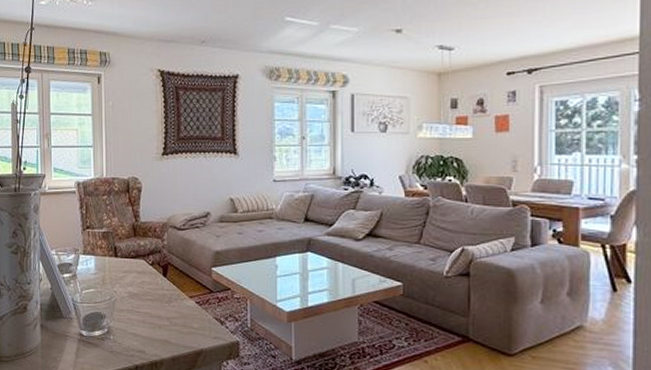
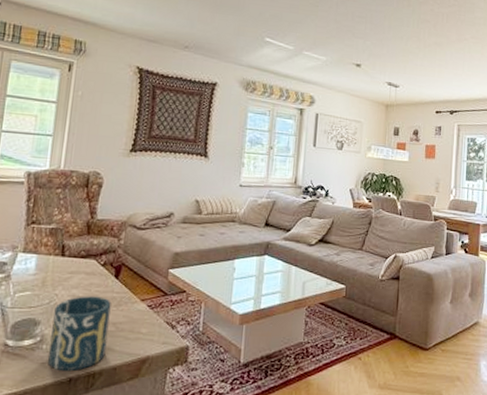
cup: none [116,293,164,360] -> present [48,296,111,372]

